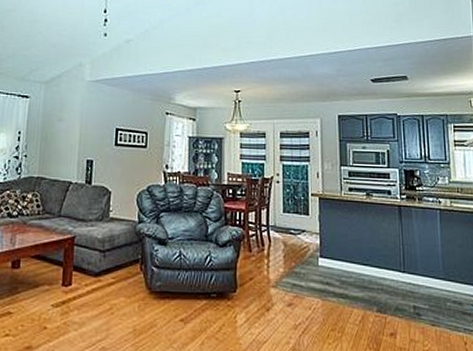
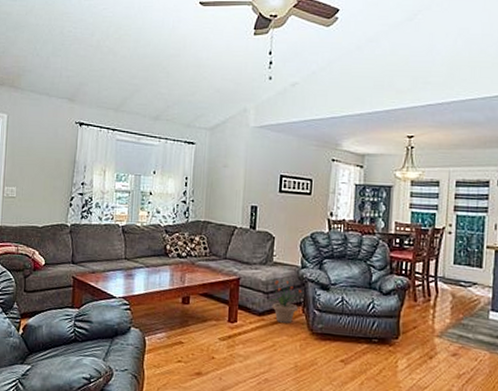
potted plant: none [105,237,139,283] -> present [268,280,302,323]

